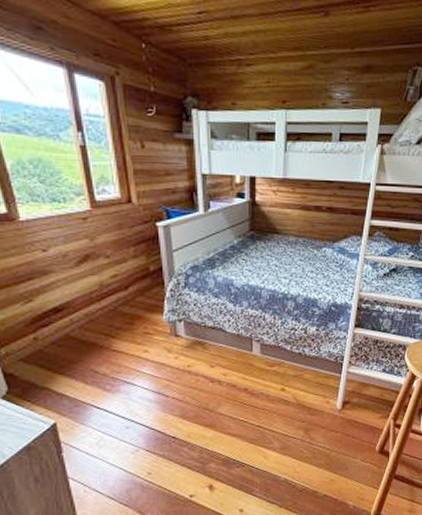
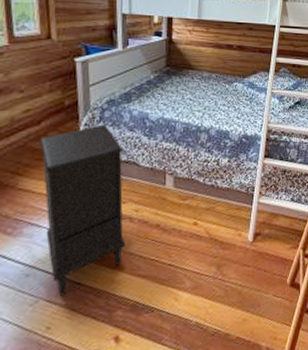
nightstand: none [129,290,216,448] -> present [40,124,126,297]

